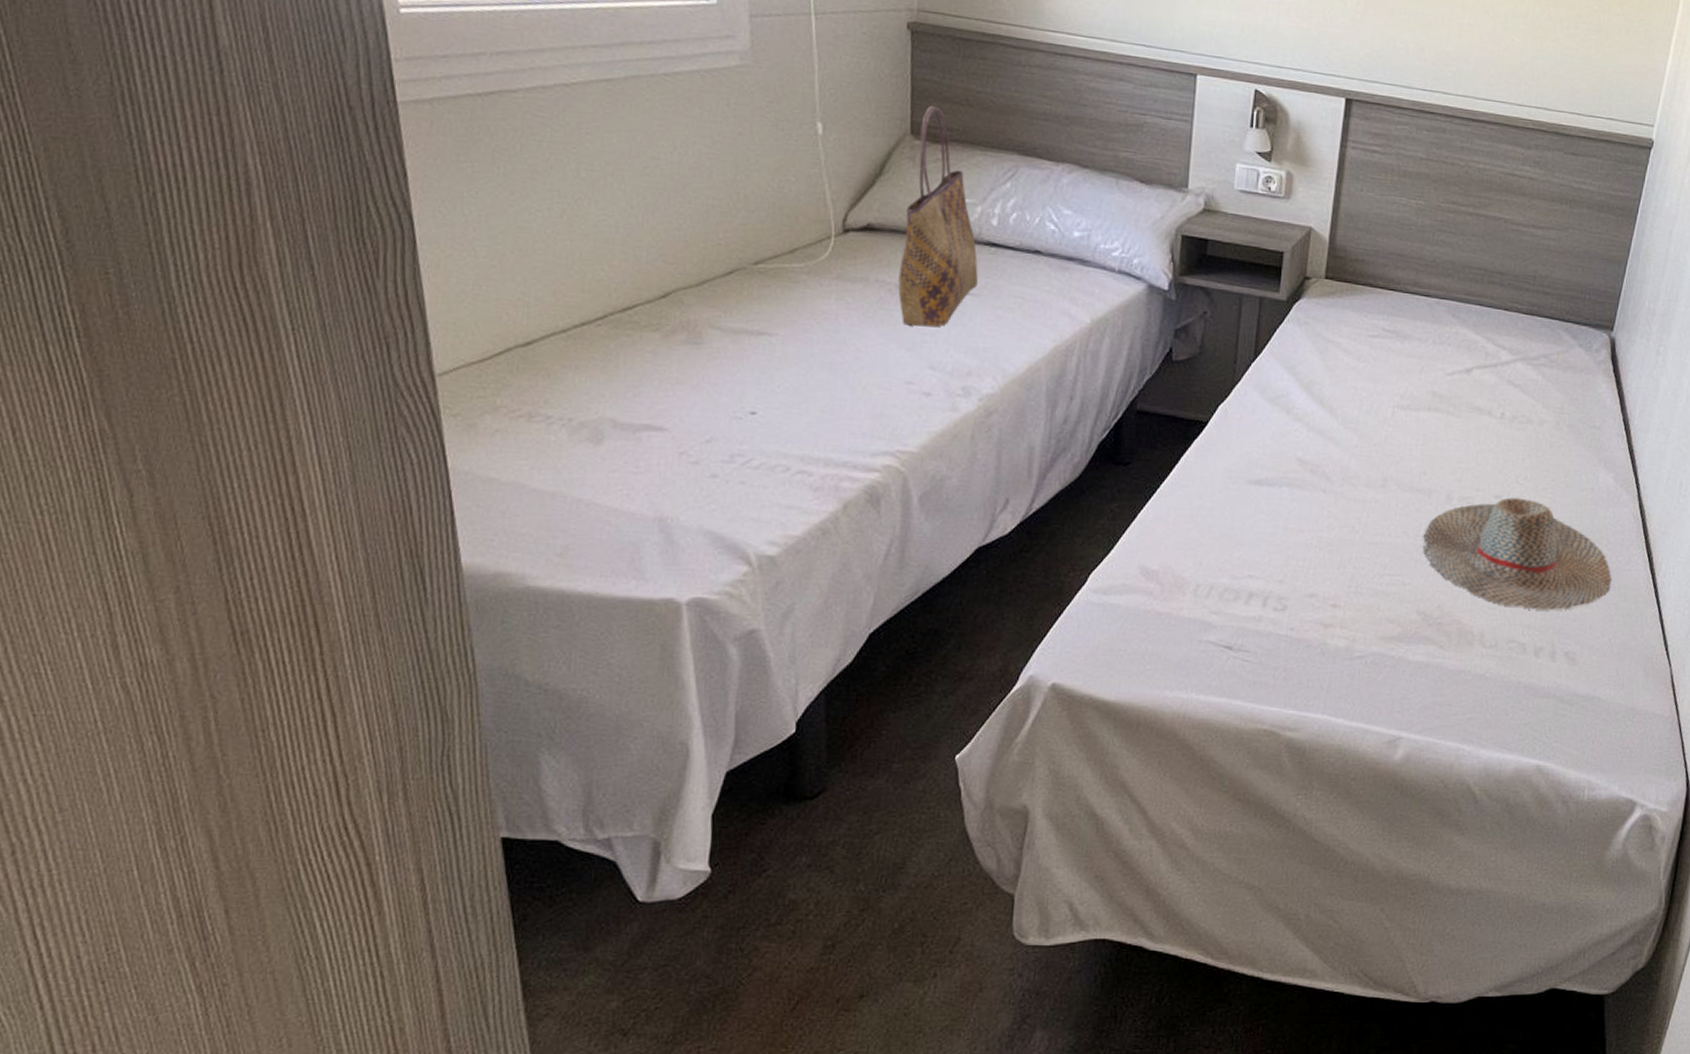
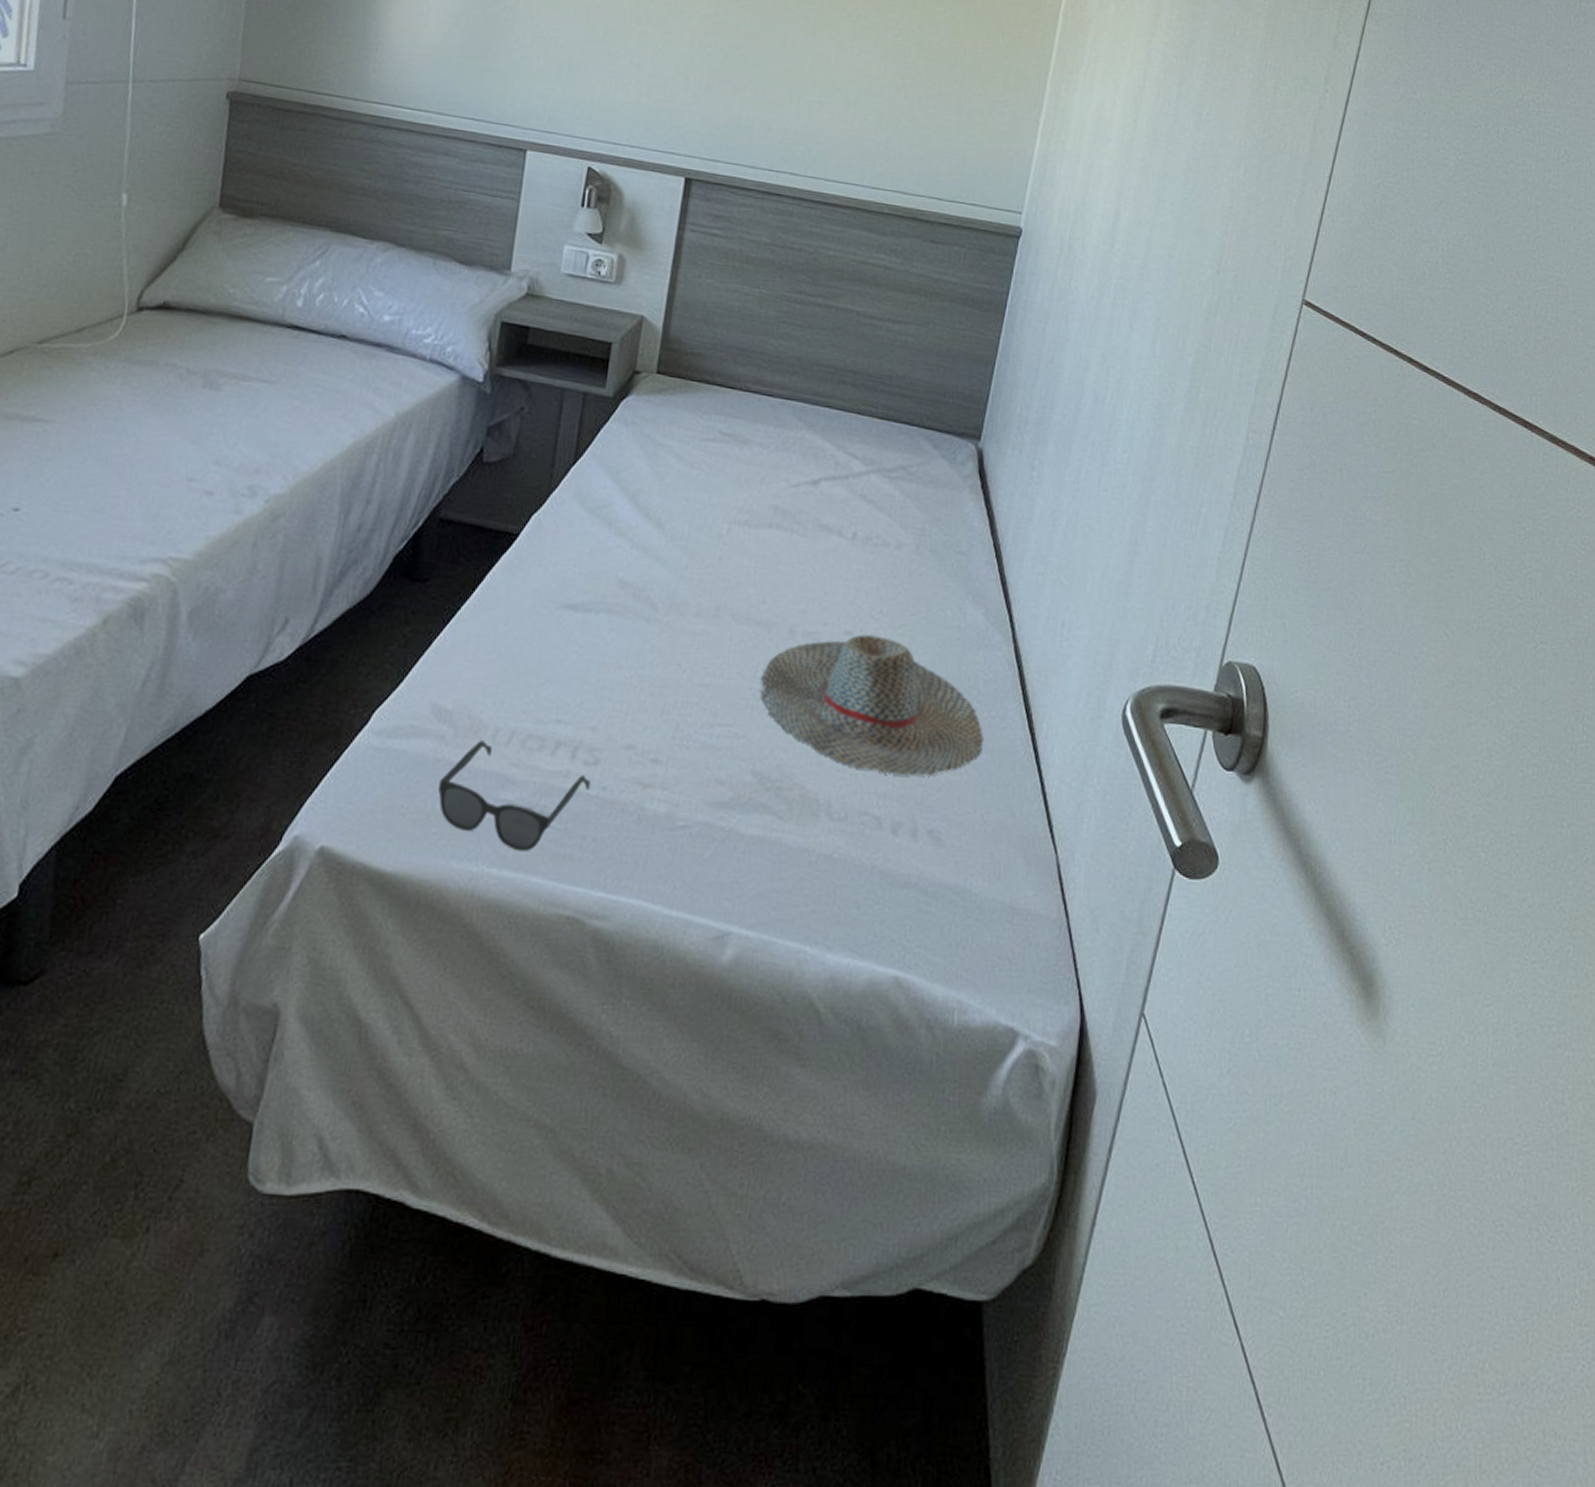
tote bag: present [898,105,978,327] -> none [189,177,278,417]
sunglasses: none [1150,594,1280,681] -> present [438,740,591,852]

